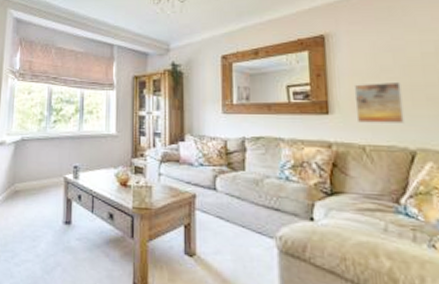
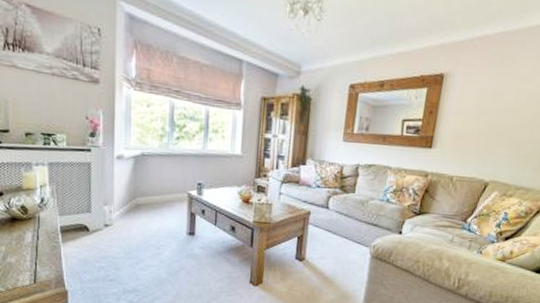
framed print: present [353,81,405,123] -> none [452,123,493,160]

